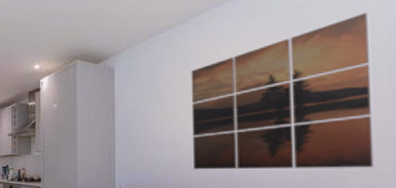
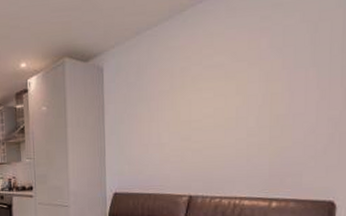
wall art: present [191,12,374,170] -> none [176,14,328,170]

